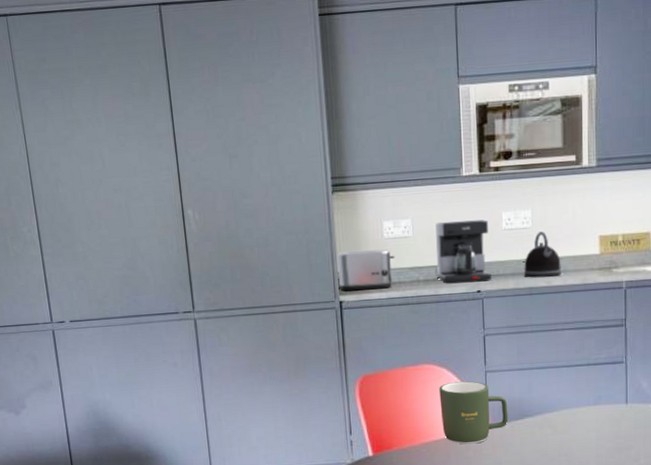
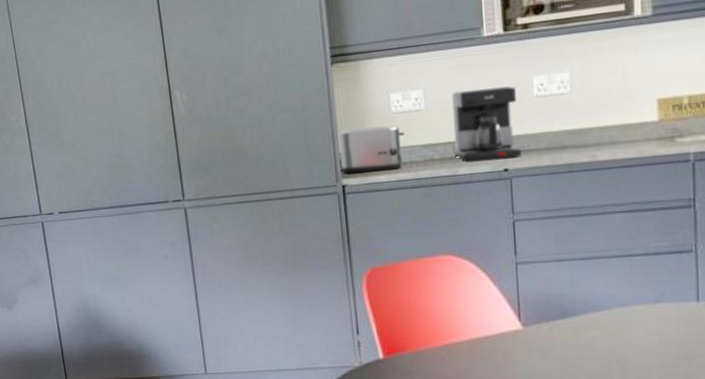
mug: present [439,381,508,445] -> none [460,274,546,348]
kettle: present [523,231,562,278] -> none [560,97,611,152]

